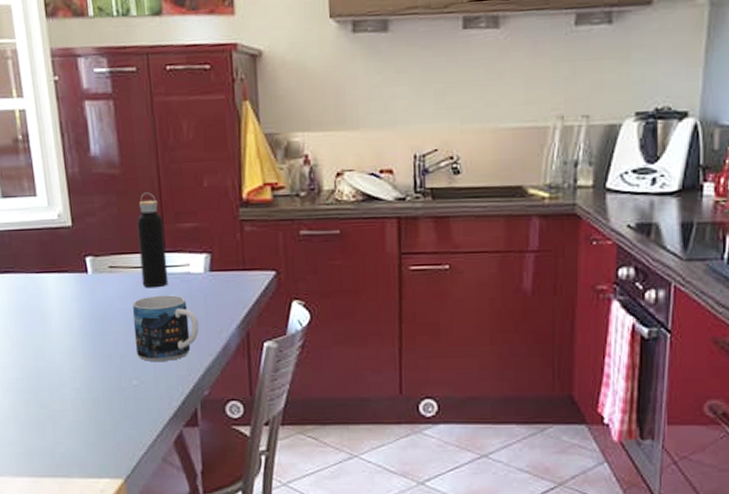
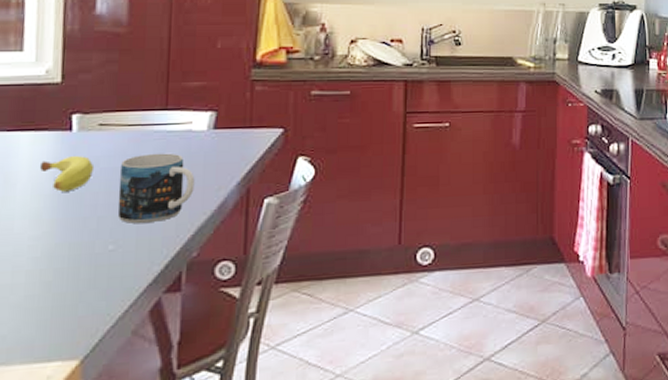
fruit: none [67,297,111,330] -> present [40,156,95,192]
water bottle: present [137,192,169,288] -> none [135,51,169,146]

